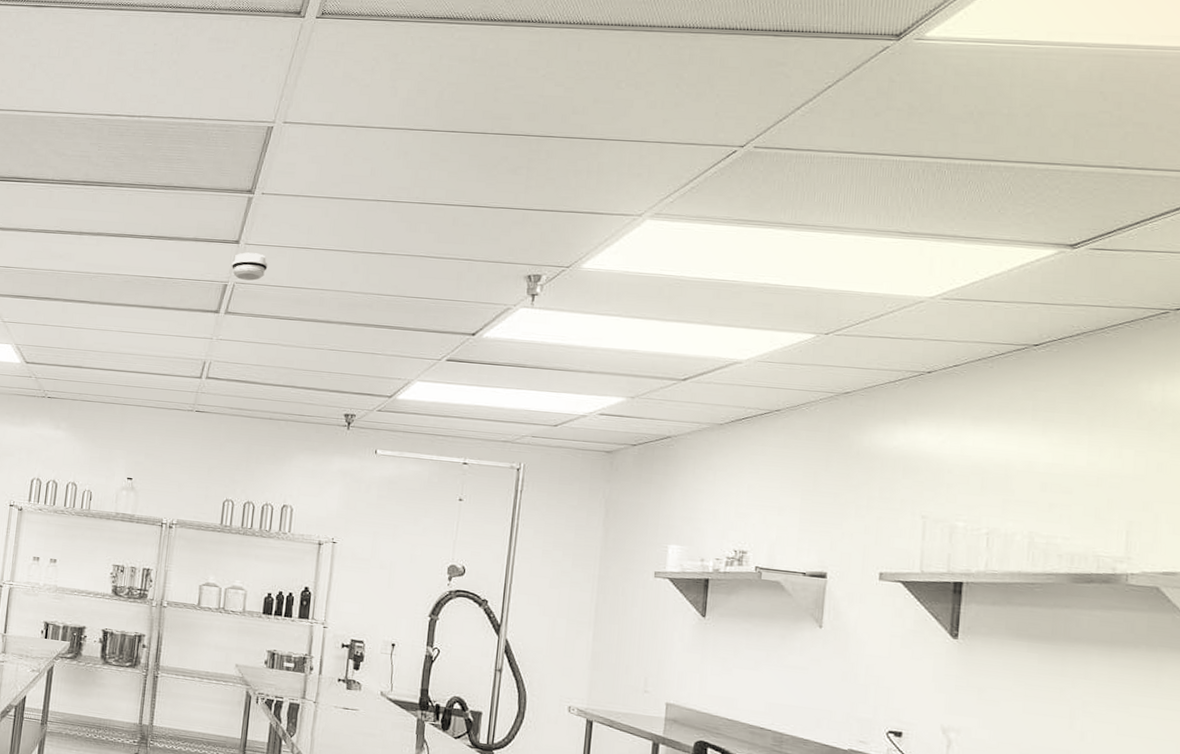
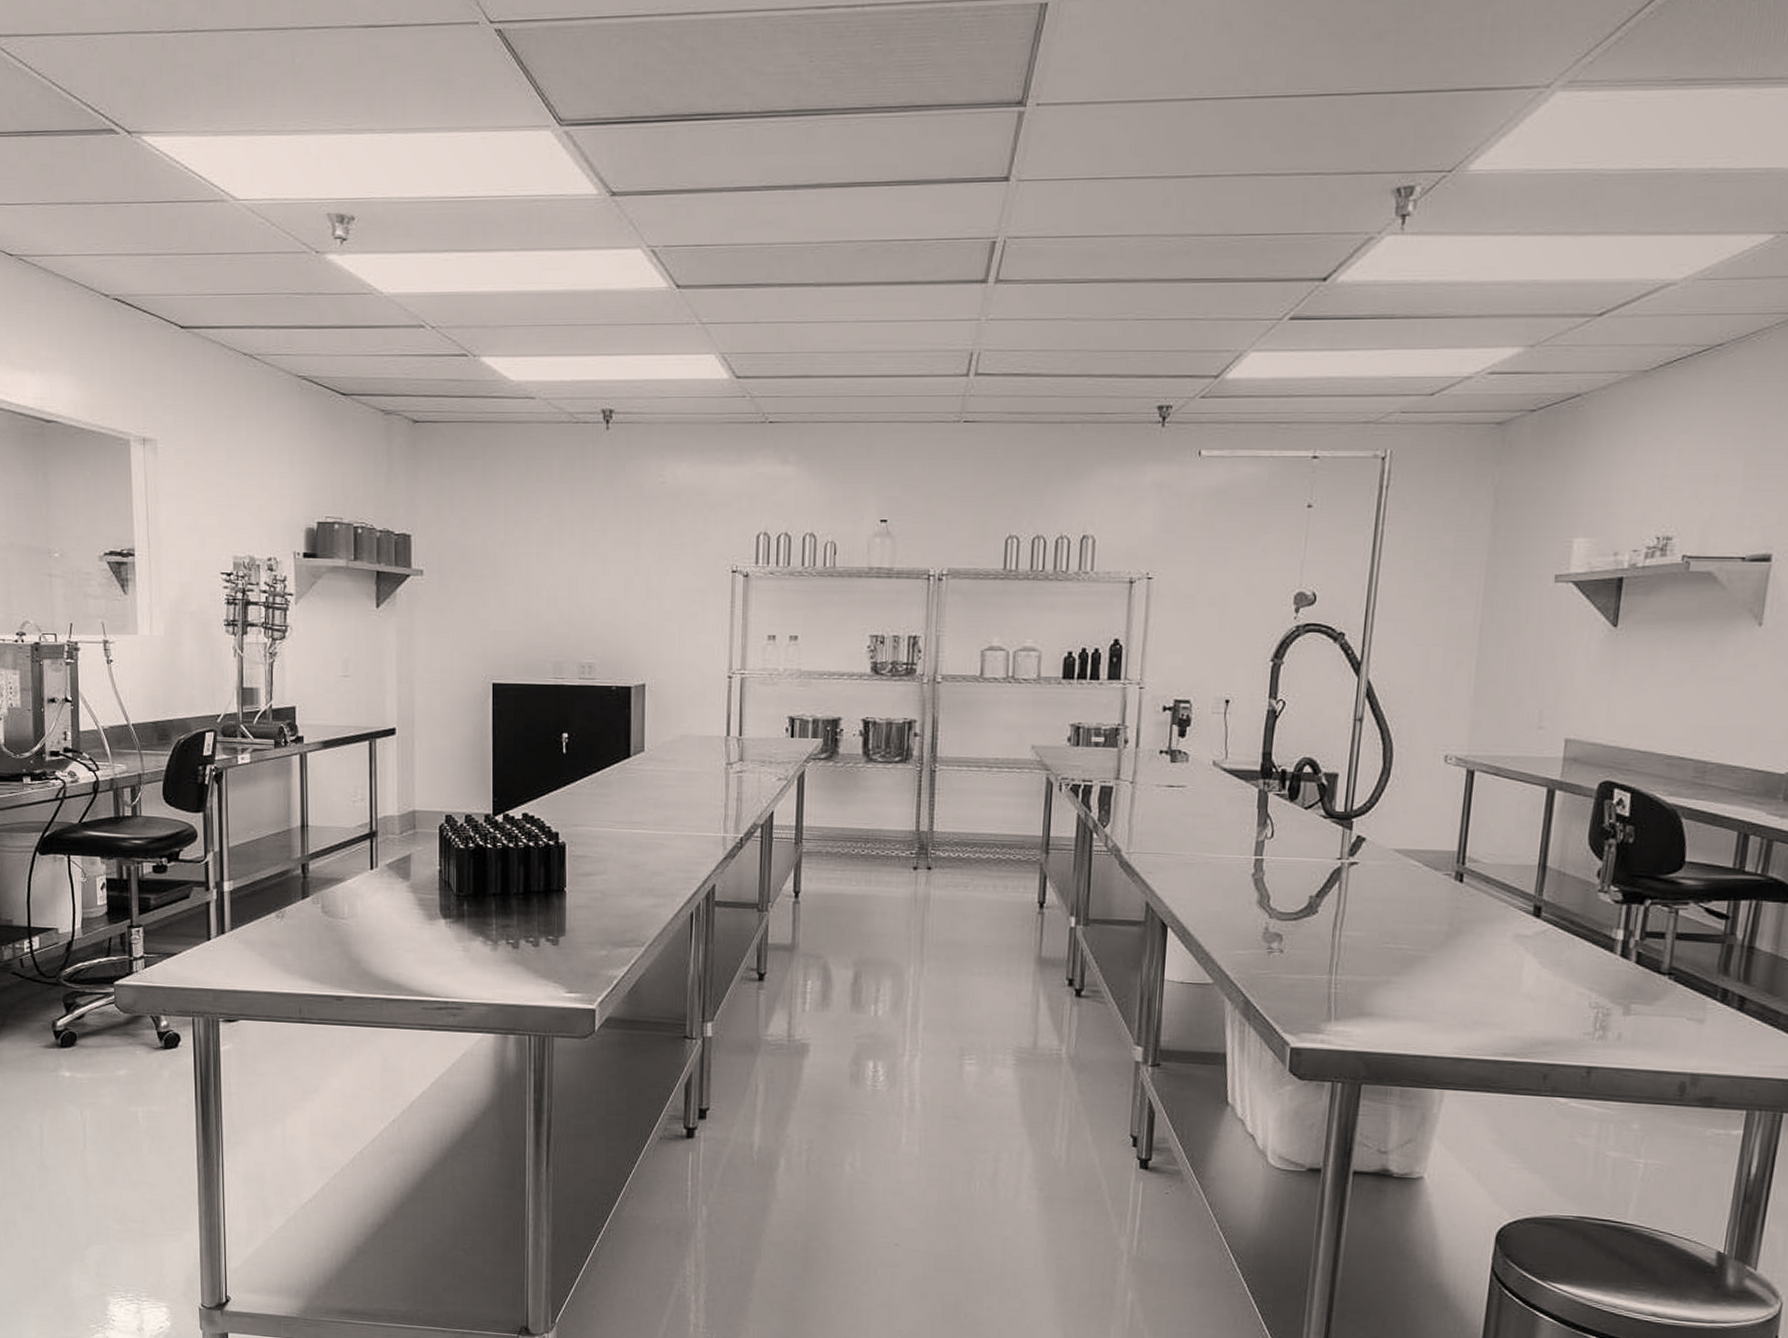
smoke detector: present [232,252,268,281] -> none [1001,192,1049,232]

